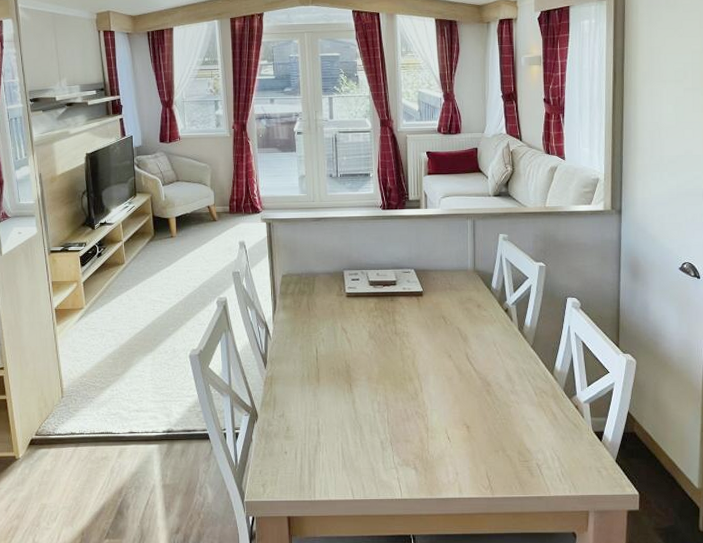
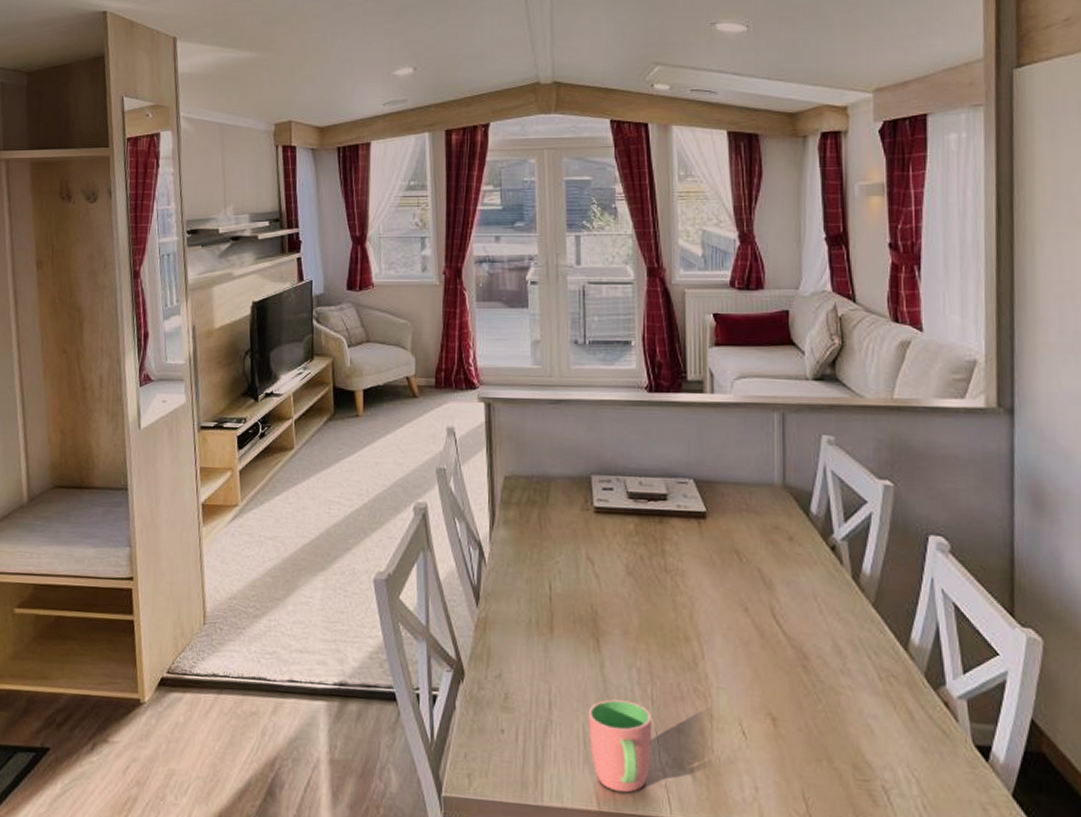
cup: none [345,424,389,486] -> present [588,699,653,793]

